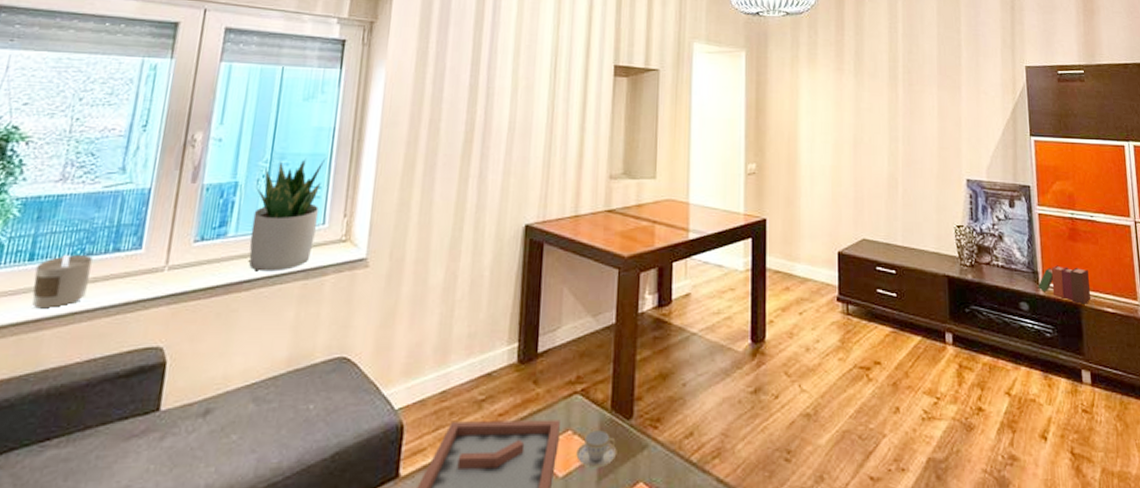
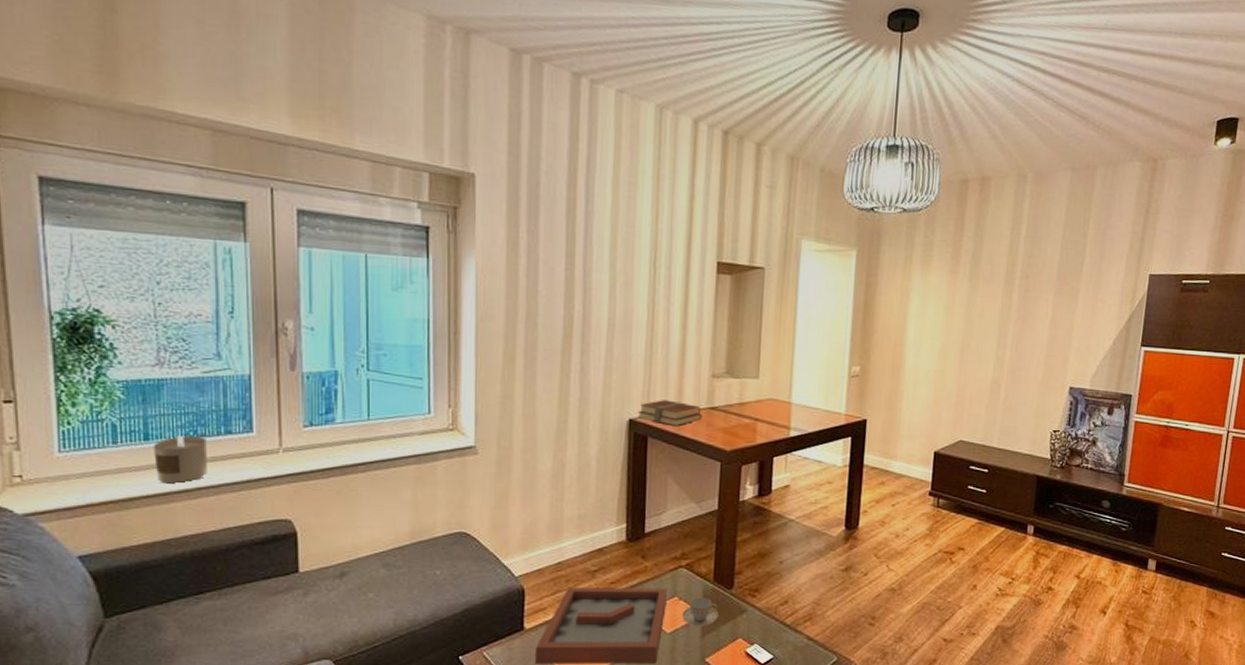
planter: present [249,157,327,272] -> none [357,348,424,456]
books: none [534,203,600,232] -> present [637,400,703,427]
books: present [1038,265,1091,304] -> none [1122,469,1173,504]

